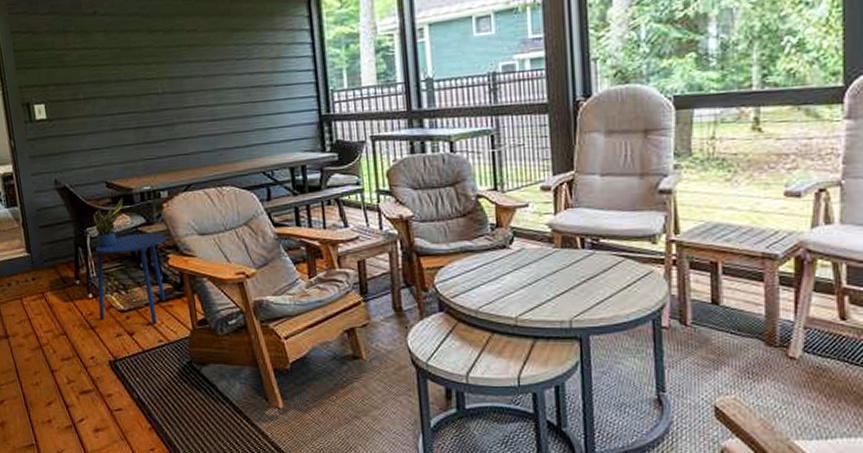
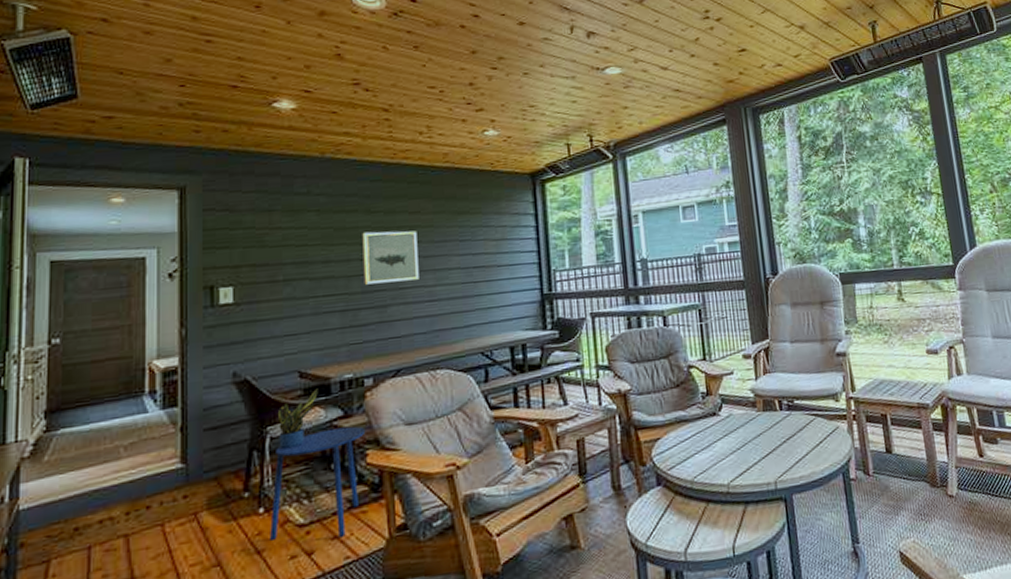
wall art: none [146,49,201,104] -> present [362,230,419,285]

